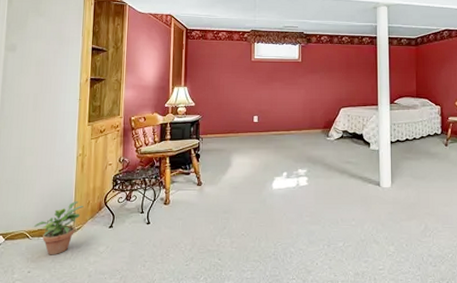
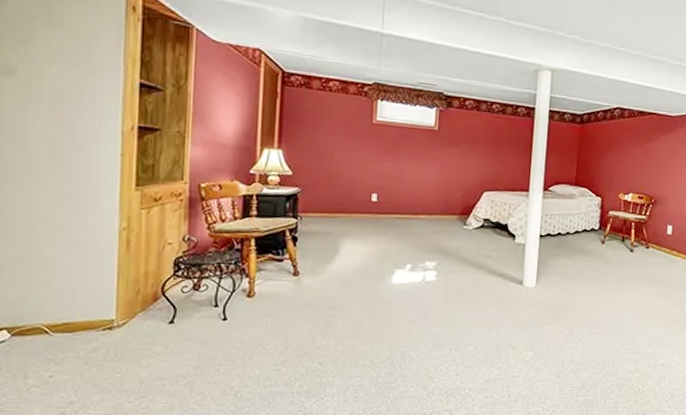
potted plant: present [34,201,84,255] -> none [57,289,131,356]

